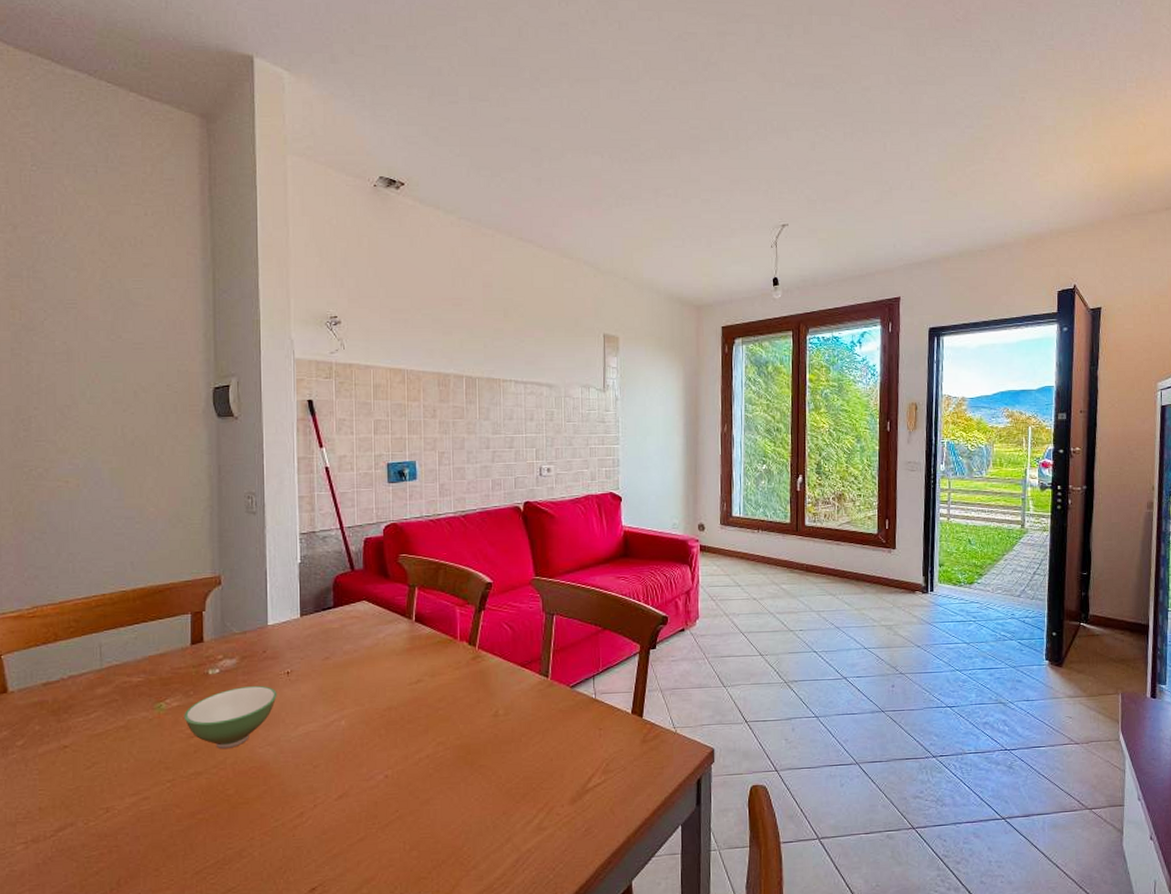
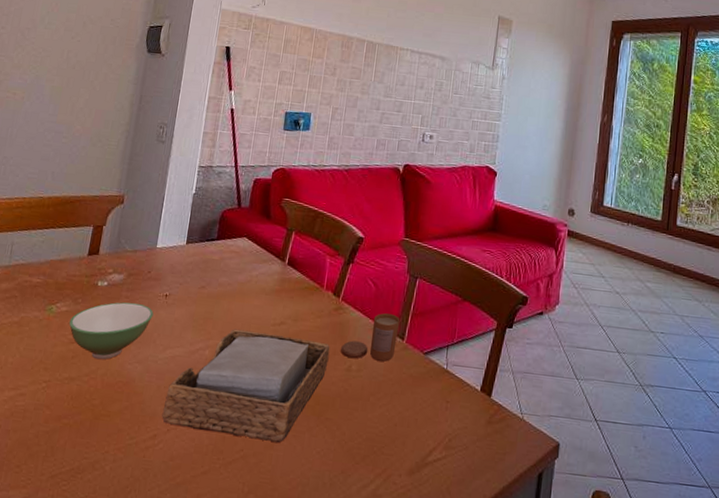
napkin holder: none [305,692,474,800] -> present [162,329,330,443]
candle: none [485,654,542,704] -> present [341,313,400,362]

